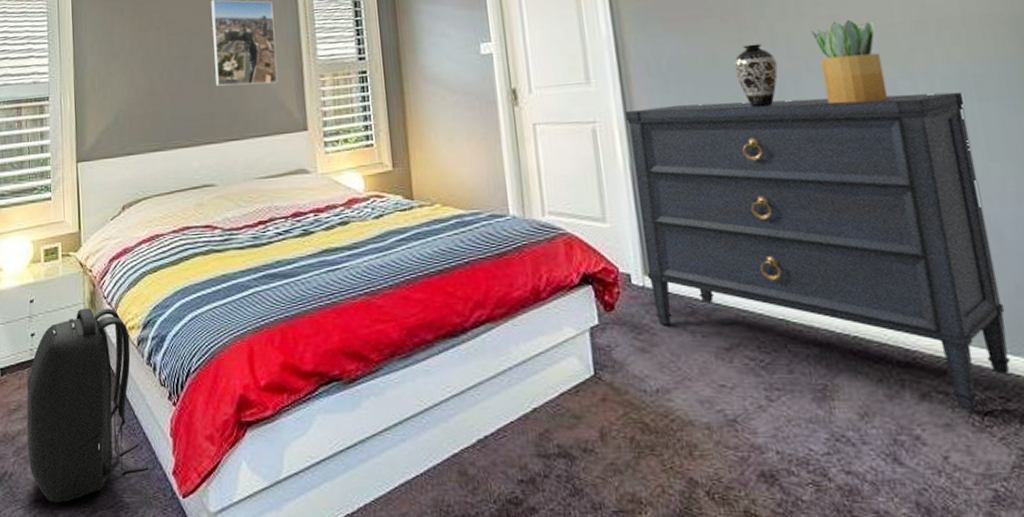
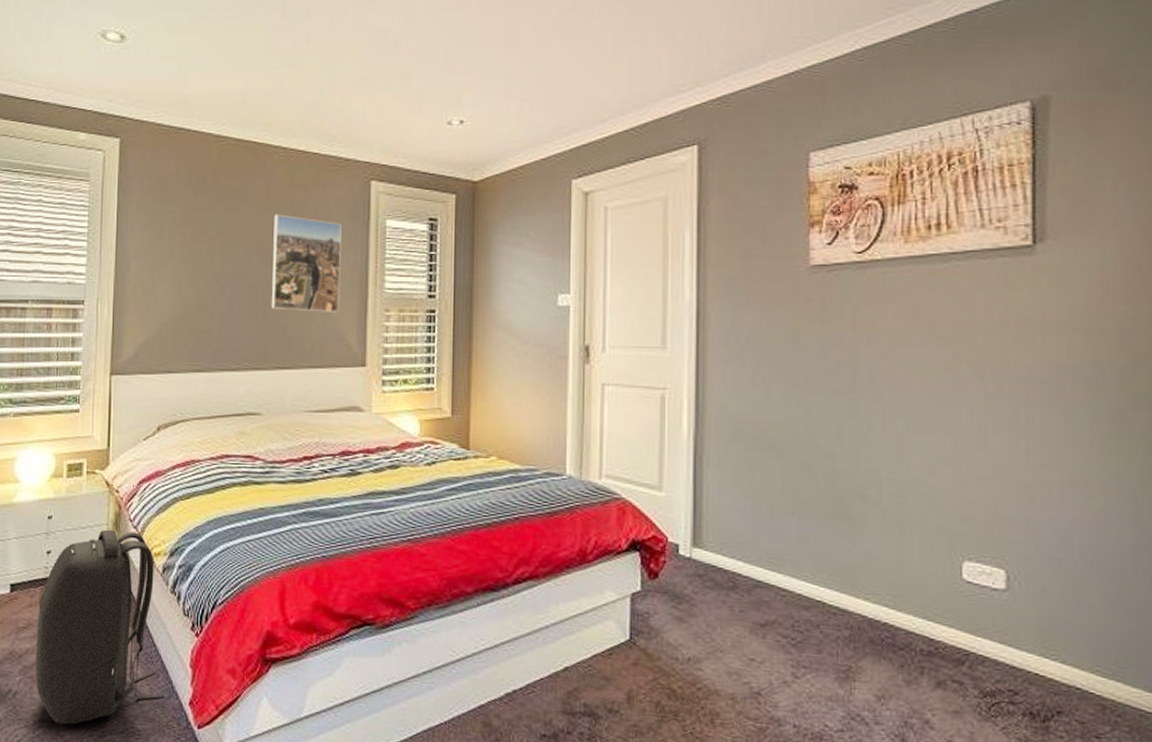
dresser: present [624,91,1011,411] -> none [695,379,1028,701]
decorative vase: present [734,43,779,108] -> none [813,326,855,391]
potted plant: present [812,19,889,104] -> none [894,311,957,397]

